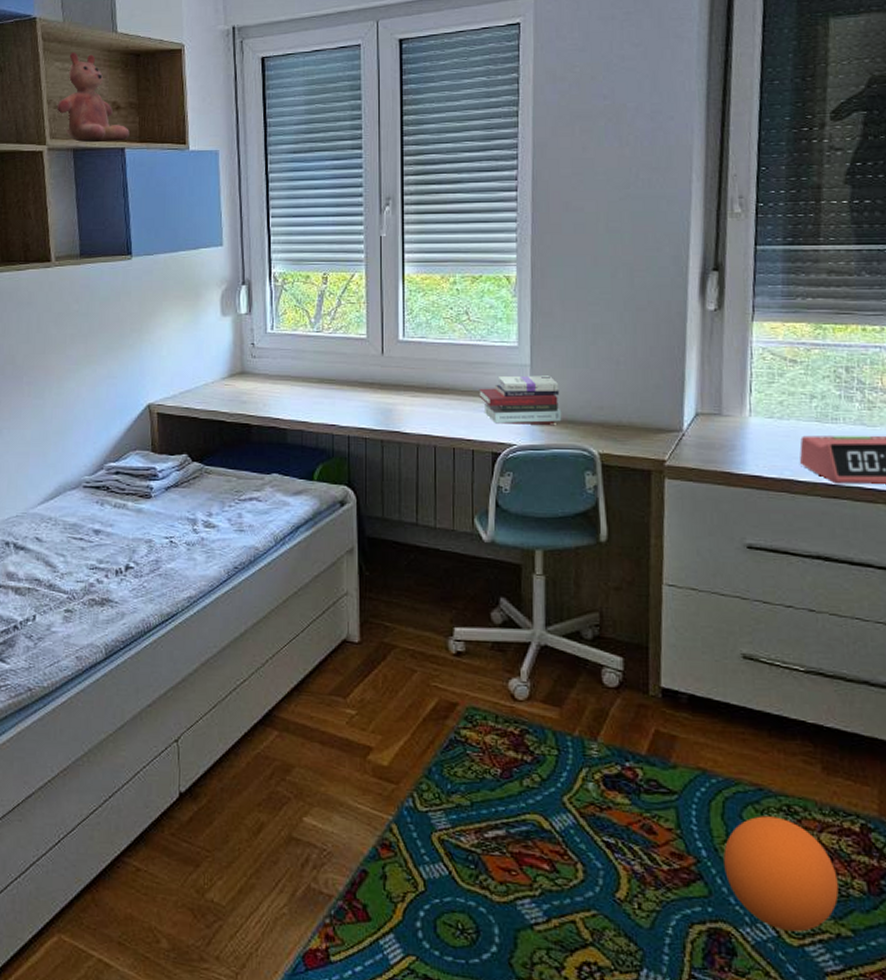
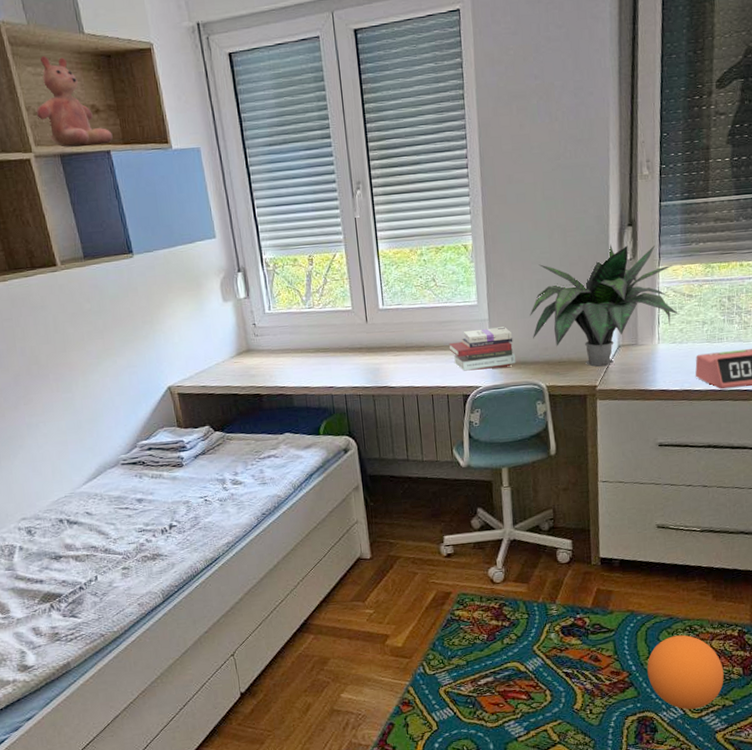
potted plant: none [582,289,778,438] -> present [530,243,679,368]

